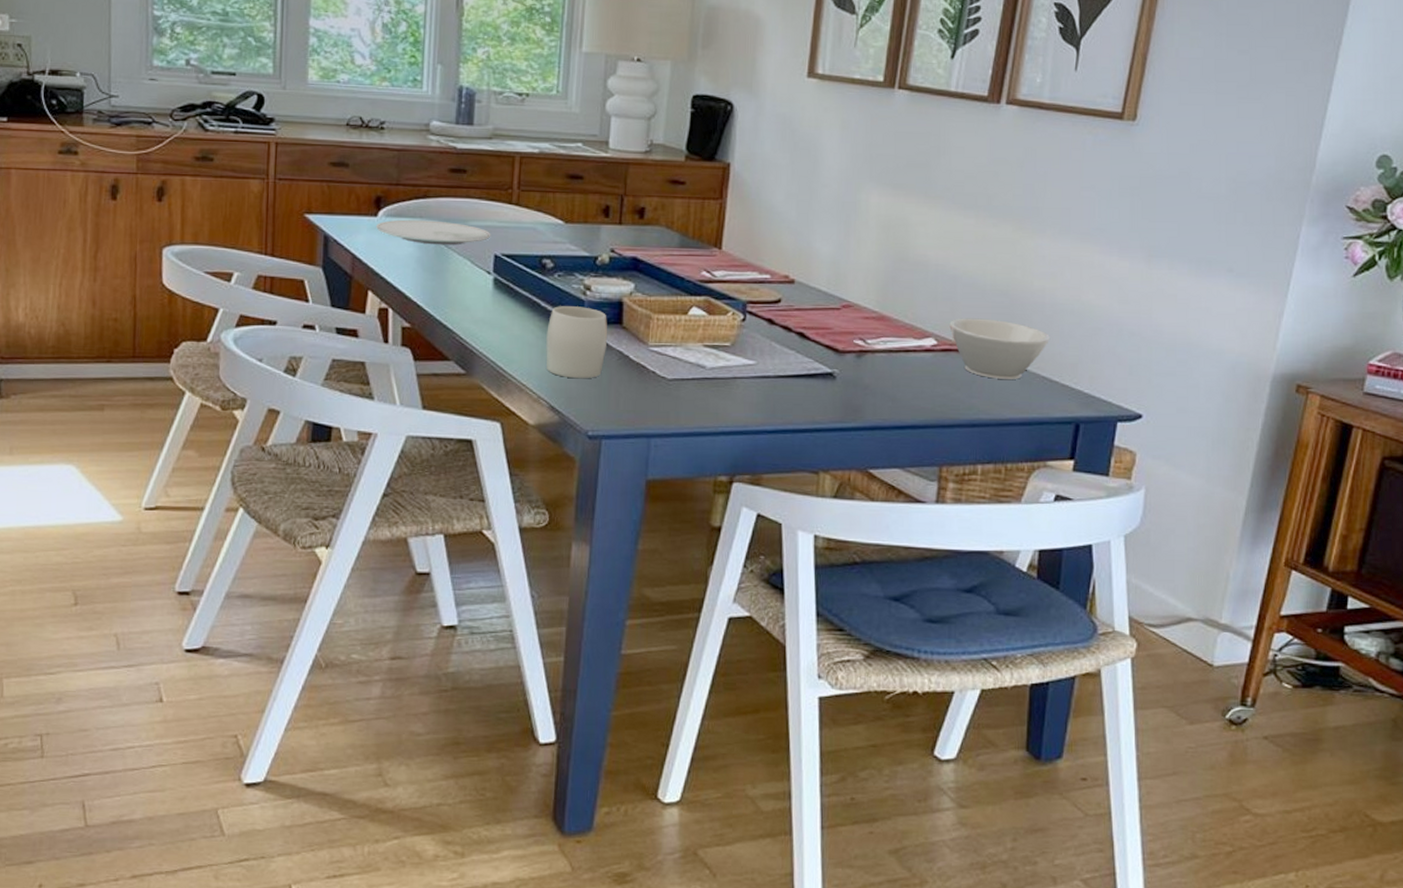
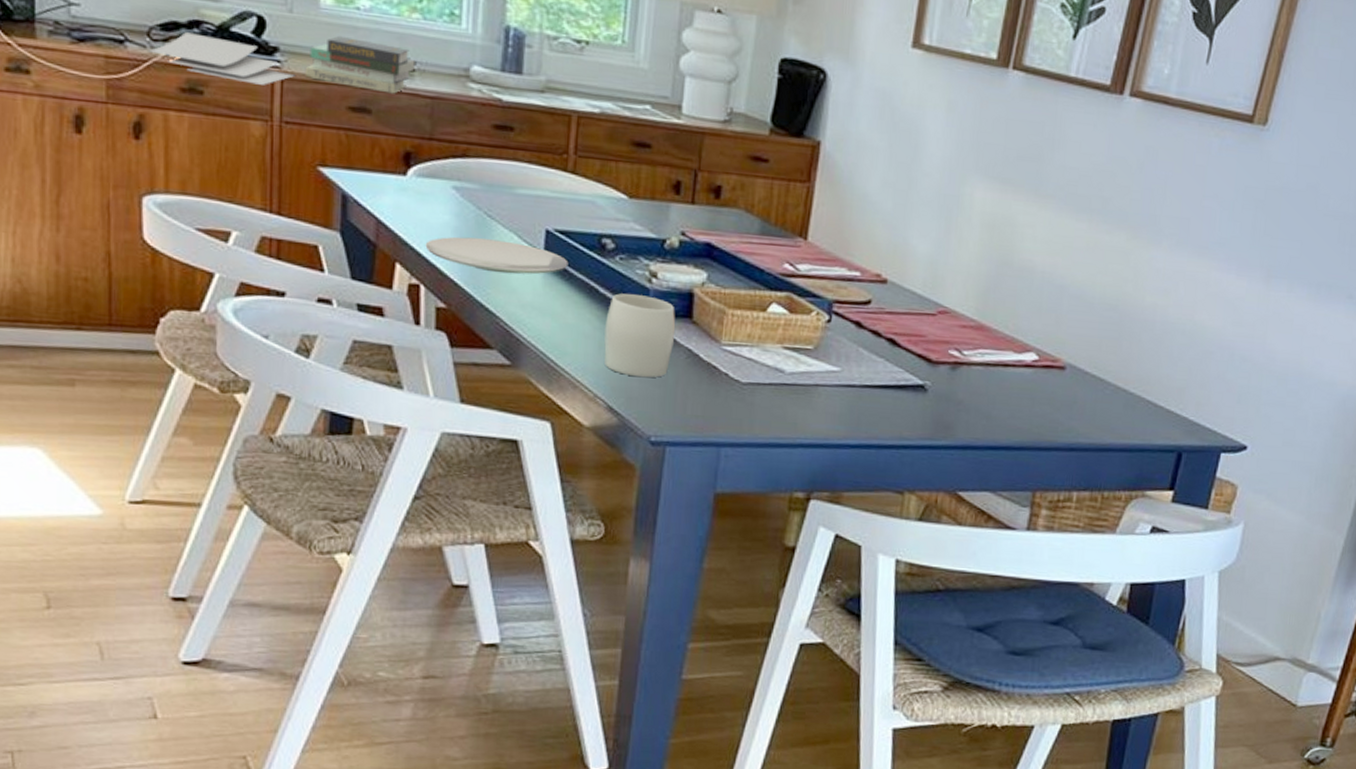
papers: none [170,112,287,150] -> present [148,32,295,85]
books: none [294,105,385,149] -> present [304,35,415,94]
plate: present [376,219,491,245] -> none [405,181,542,216]
plate: none [393,265,514,295] -> present [425,236,569,275]
cup: present [949,318,1051,379] -> none [1052,332,1159,402]

